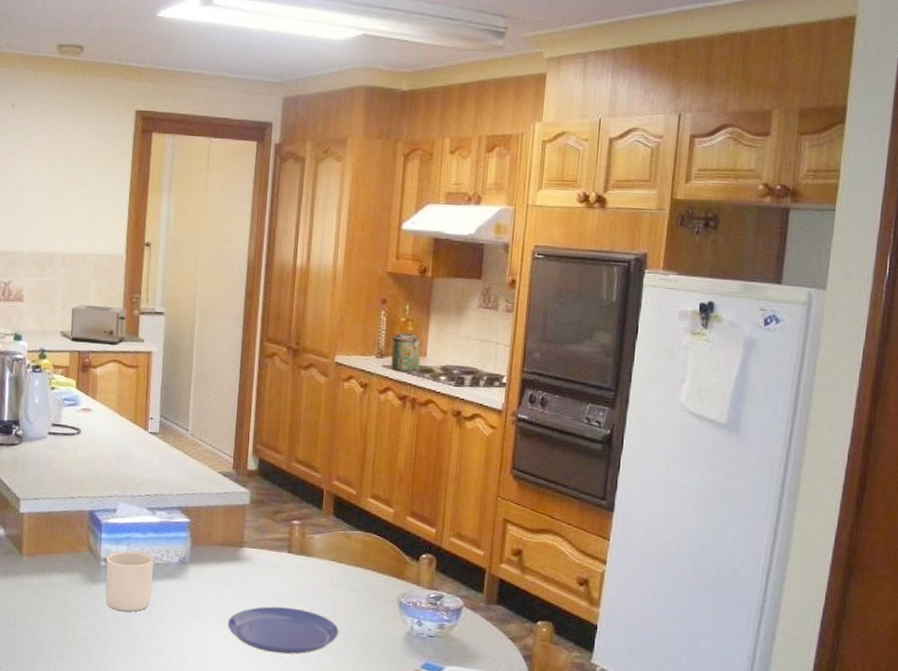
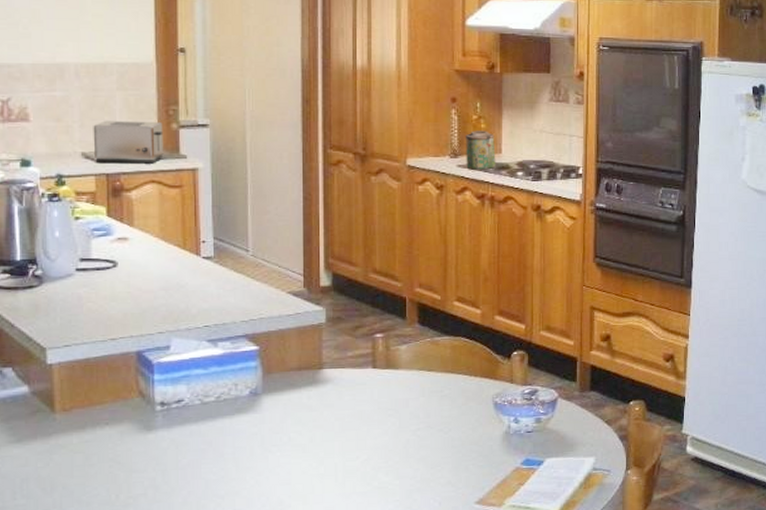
mug: present [105,550,154,612] -> none [162,389,221,458]
plate: present [227,606,339,654] -> none [311,424,434,475]

